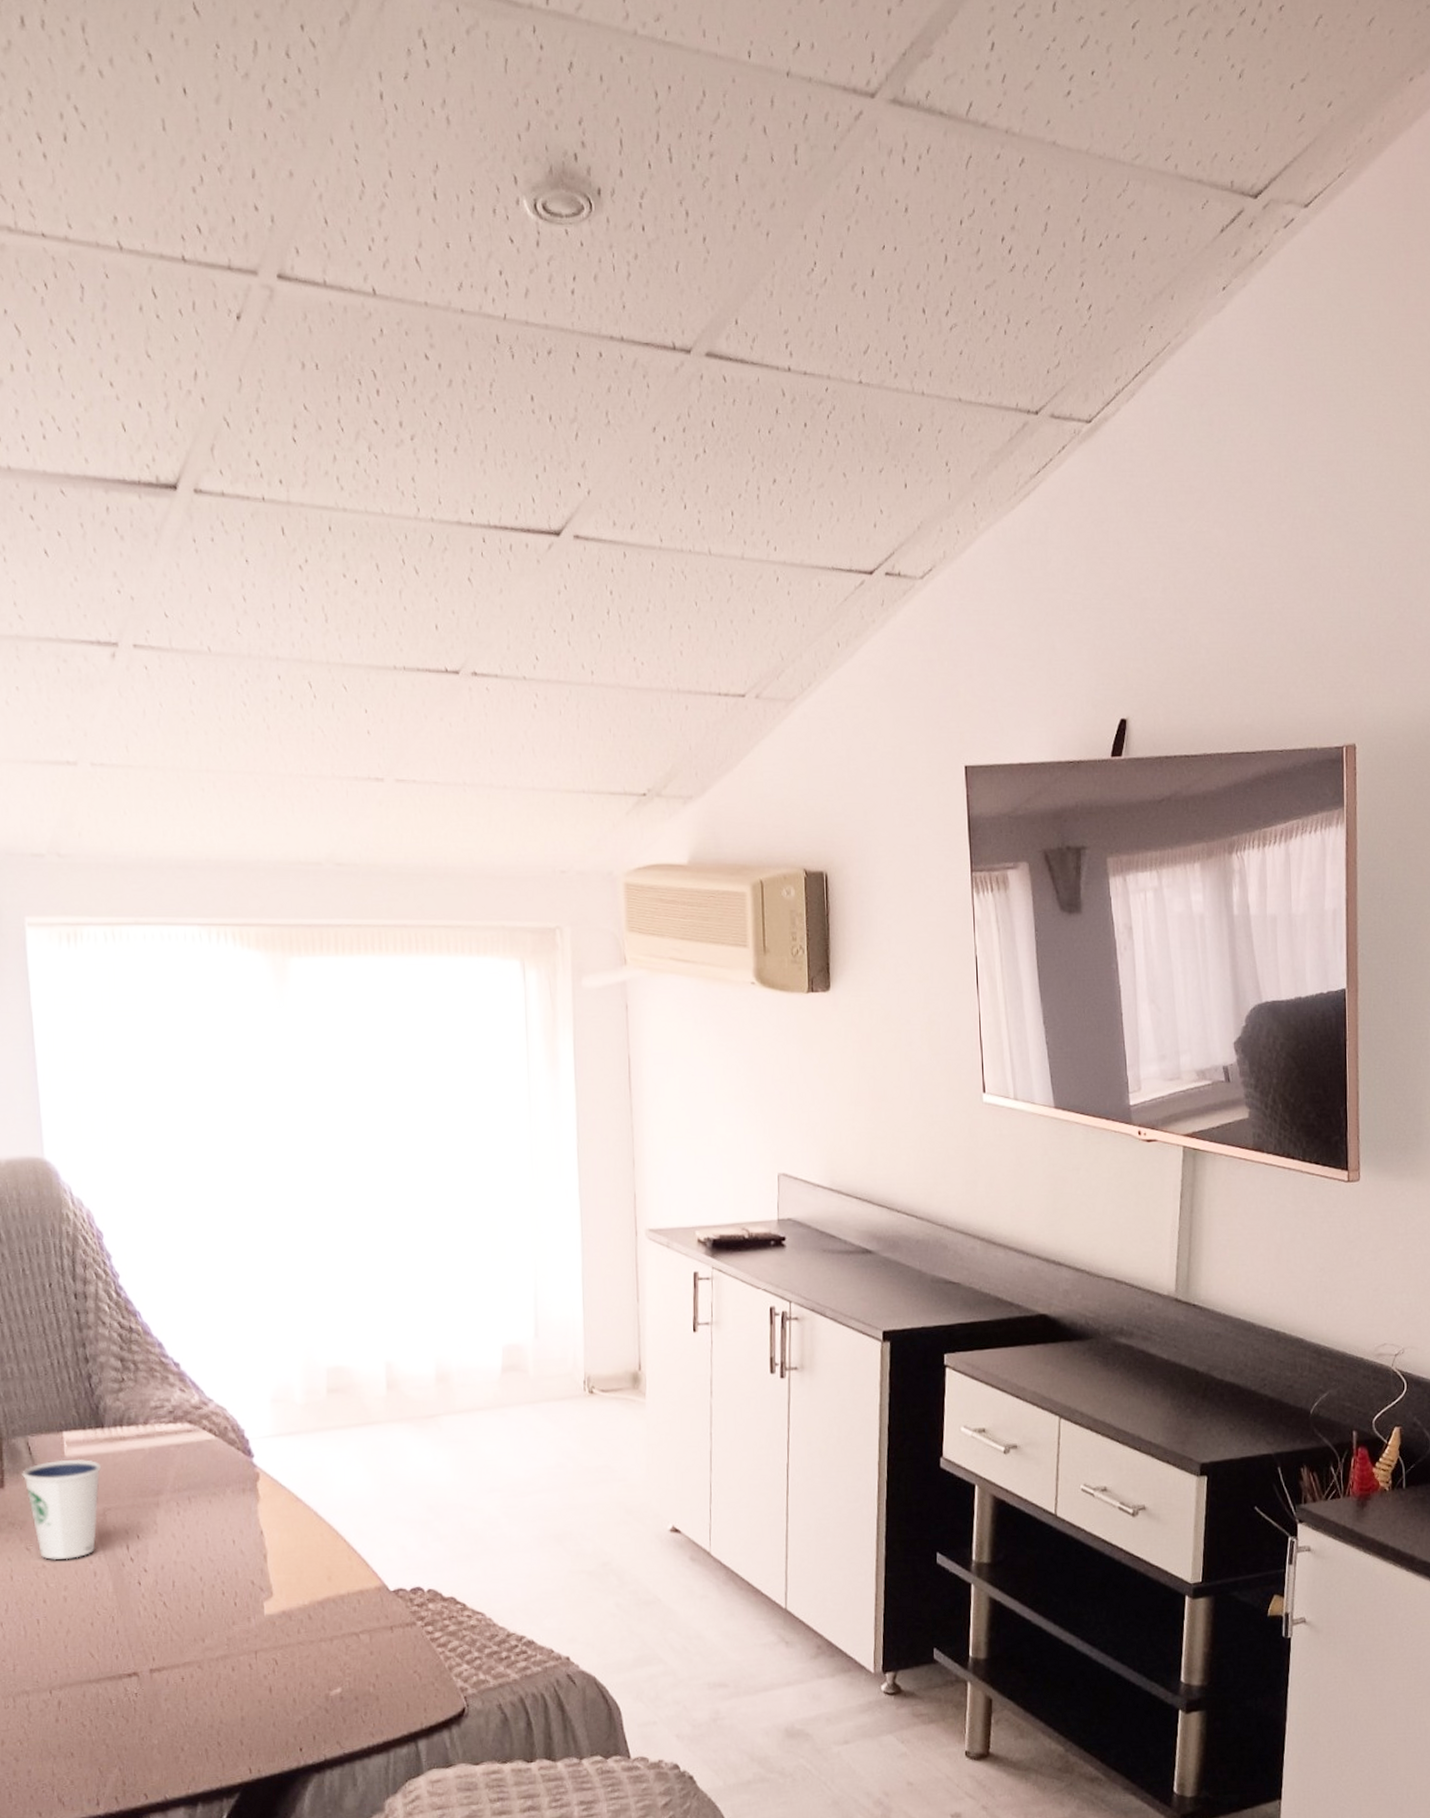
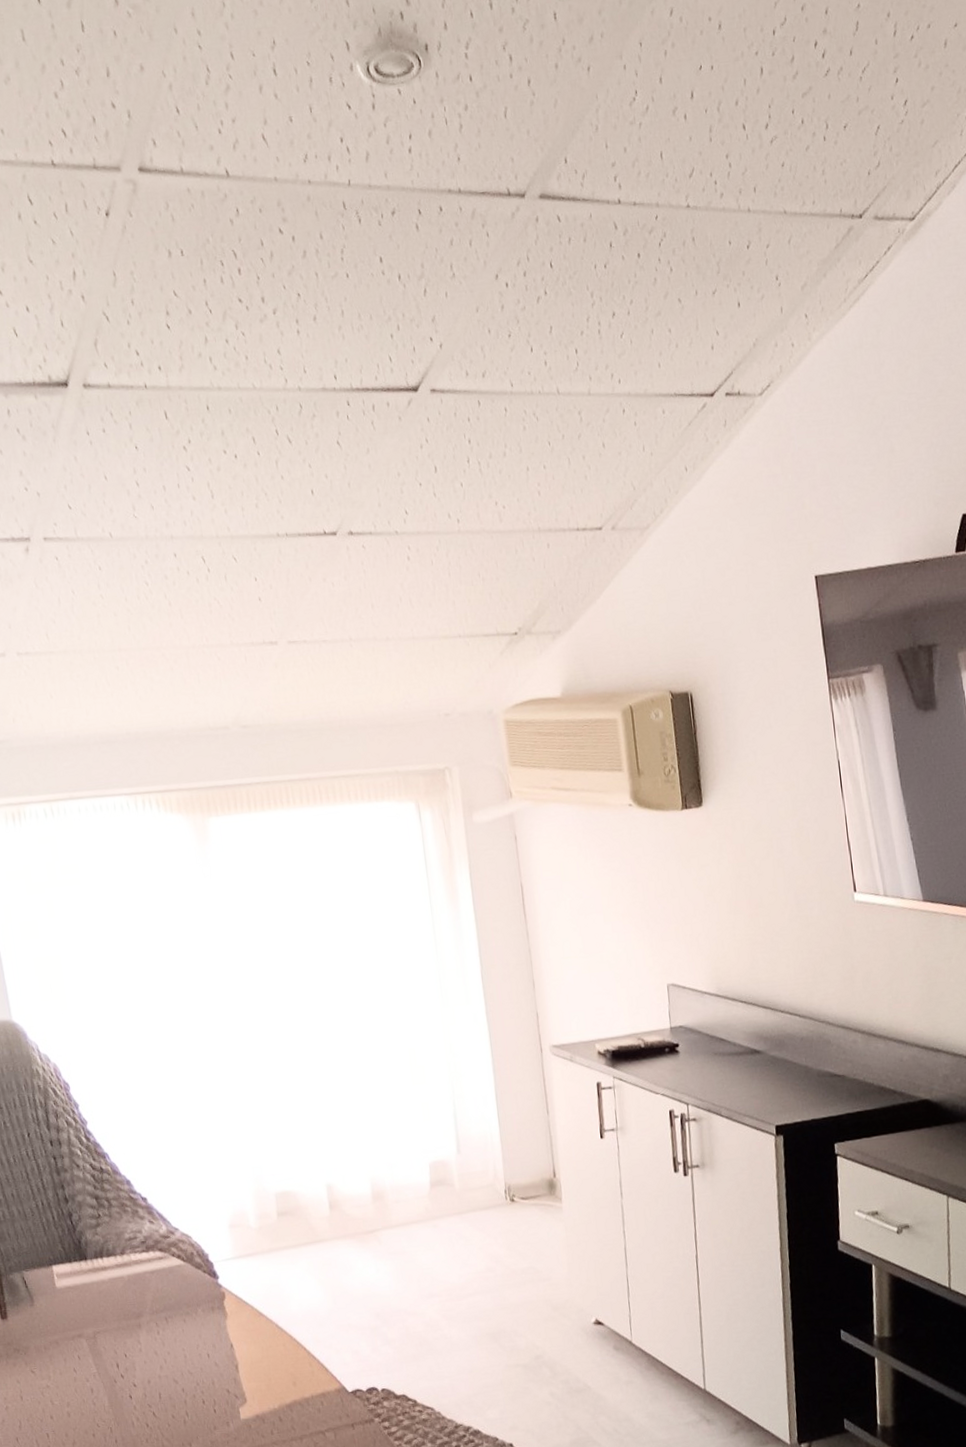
dixie cup: present [22,1459,102,1560] -> none [21,1289,91,1380]

